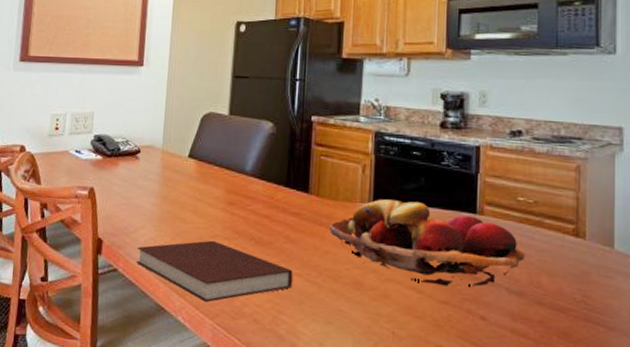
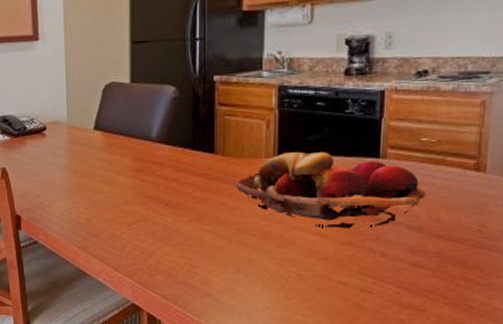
notebook: present [136,240,293,303] -> none [53,207,203,264]

